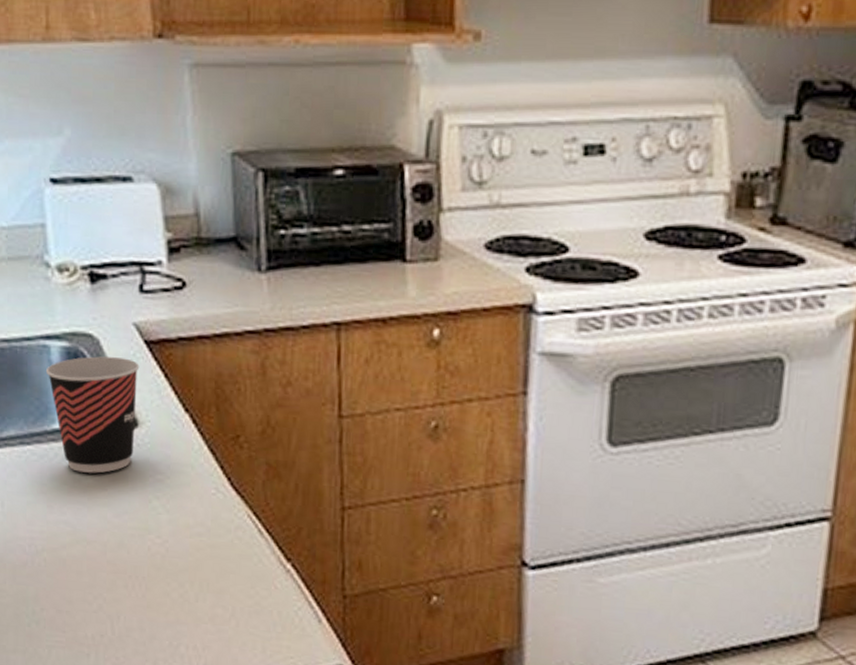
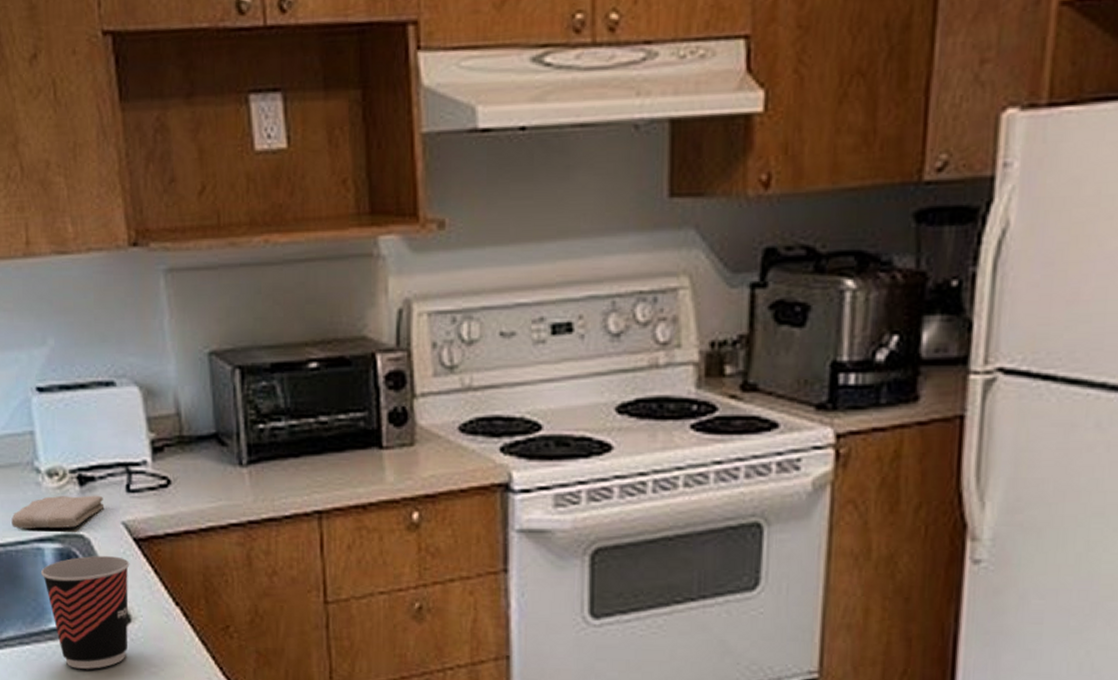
washcloth: none [18,292,116,326] -> present [11,495,105,529]

